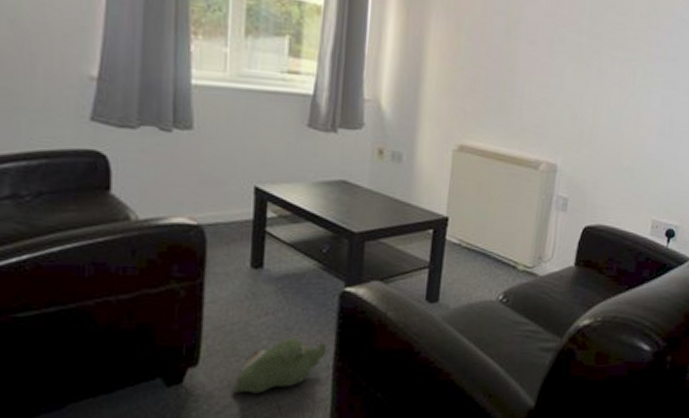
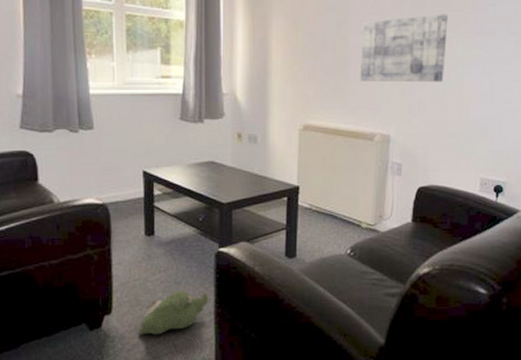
wall art: none [528,32,630,109] -> present [360,14,449,82]

